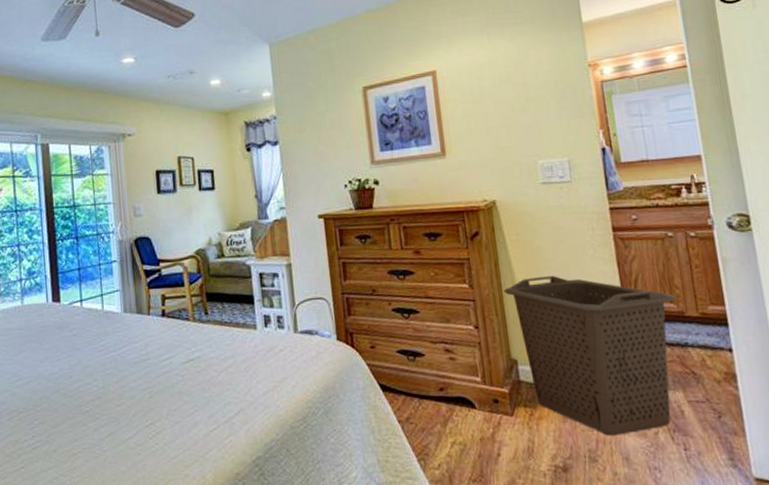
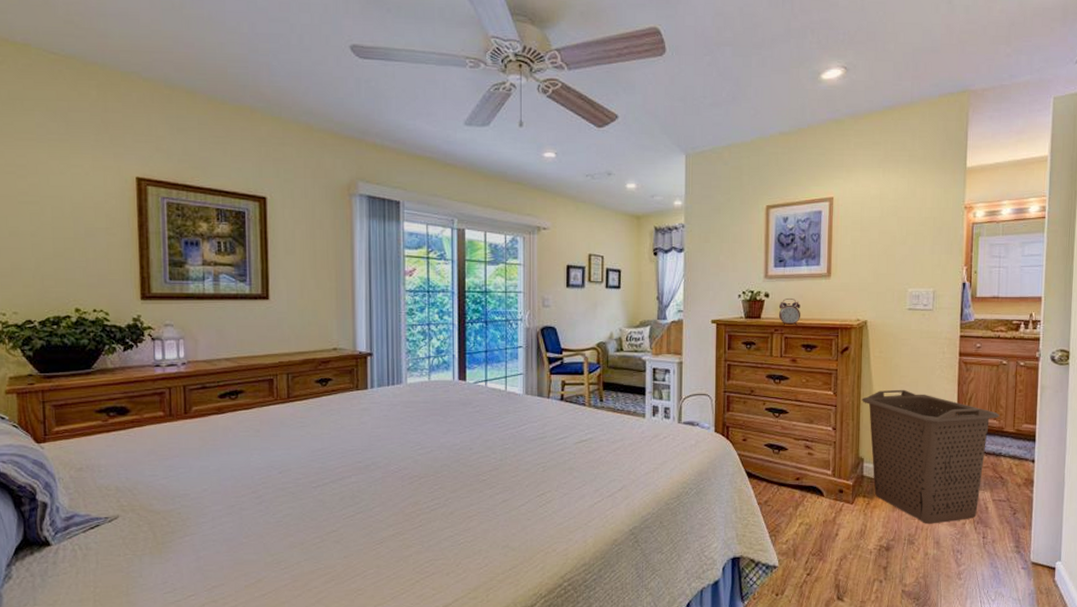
alarm clock: none [391,183,419,214] -> present [778,299,801,326]

